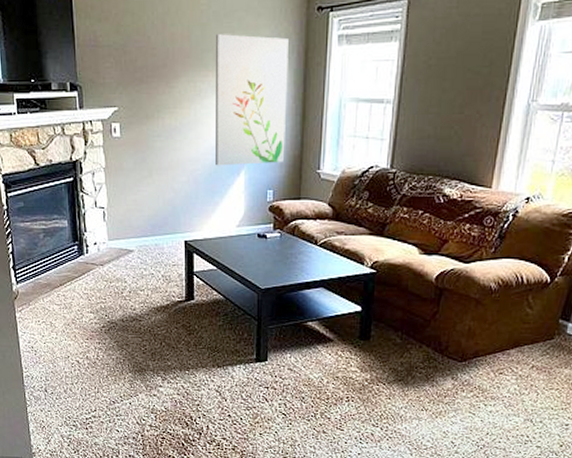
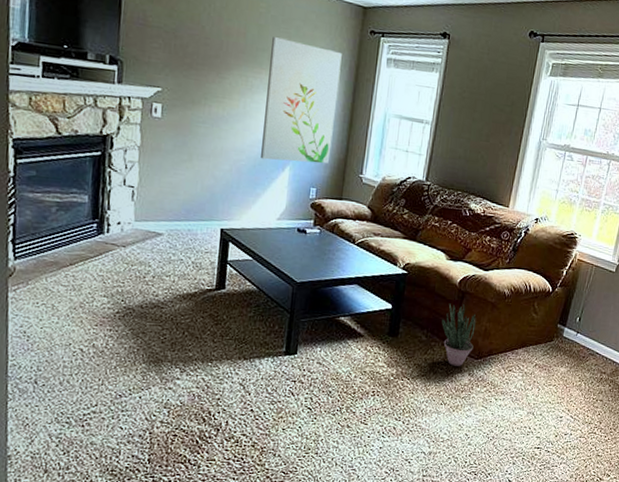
potted plant: none [418,302,458,370] -> present [442,303,476,366]

